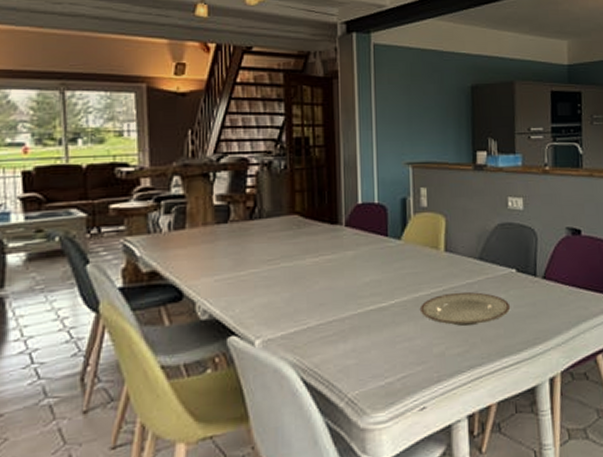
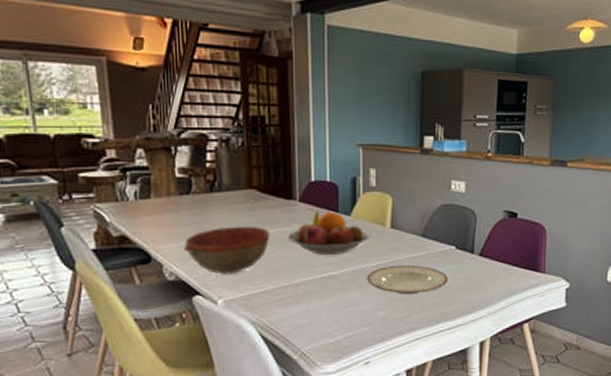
bowl: none [219,255,314,311] -> present [184,226,270,275]
fruit bowl: none [333,236,424,284] -> present [288,211,371,255]

